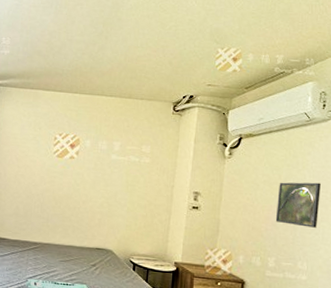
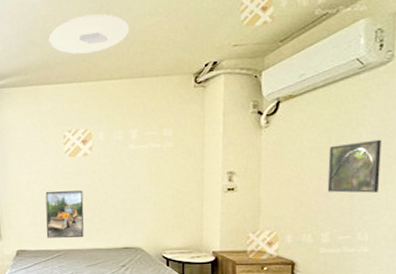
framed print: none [26,186,66,234] -> present [45,190,84,238]
ceiling light: none [52,37,124,71] -> present [49,13,130,55]

